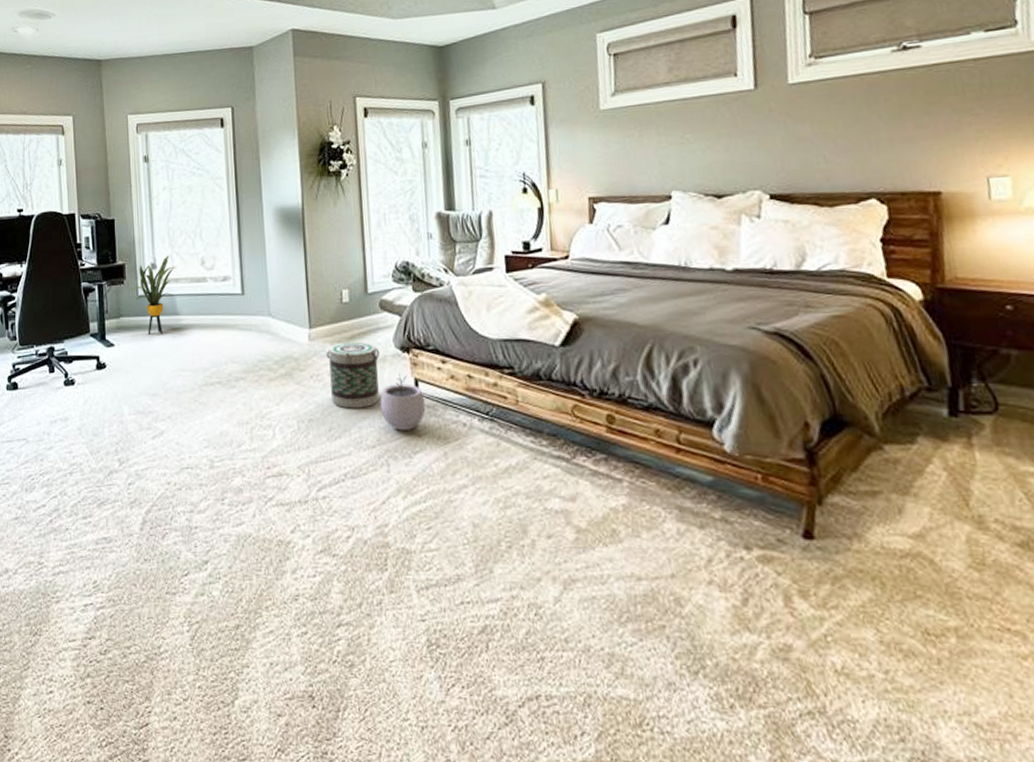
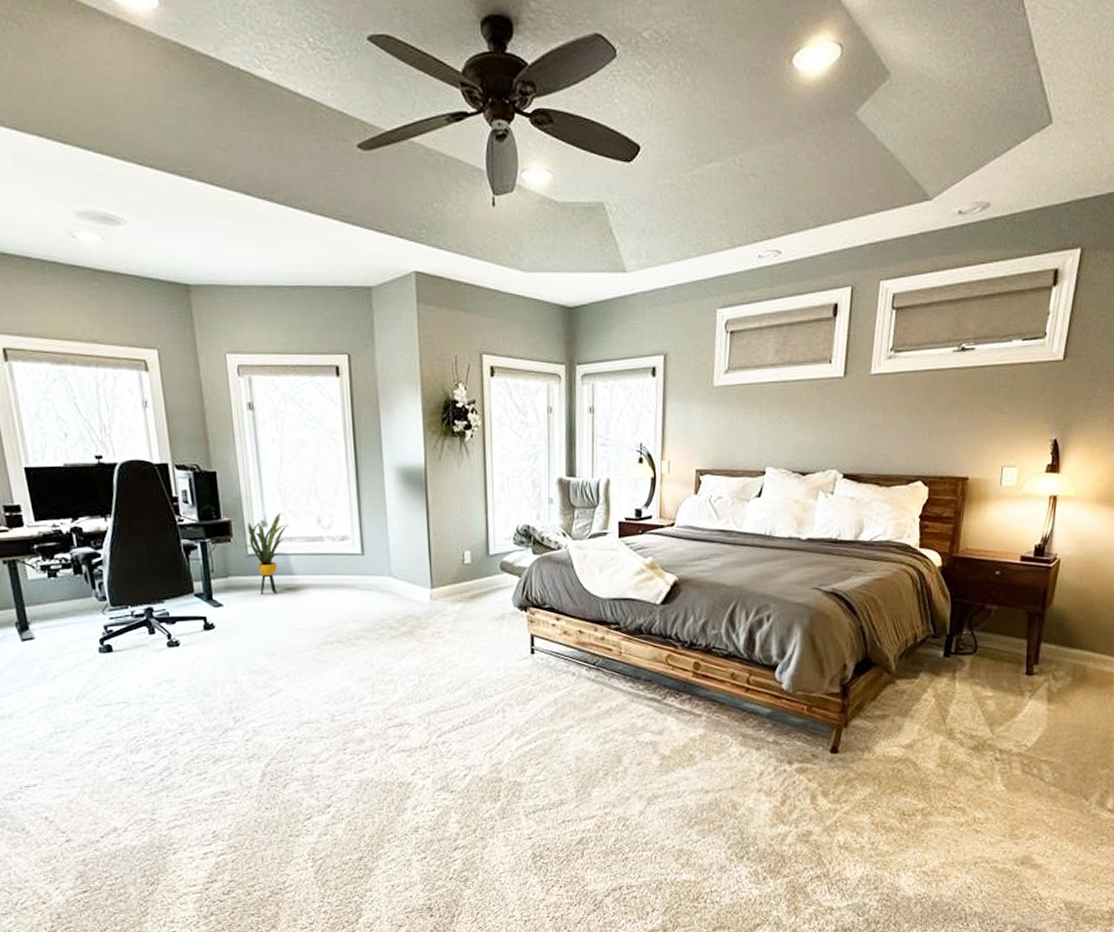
basket: present [326,341,380,409] -> none [447,601,499,663]
plant pot: present [380,374,426,430] -> none [498,630,540,681]

